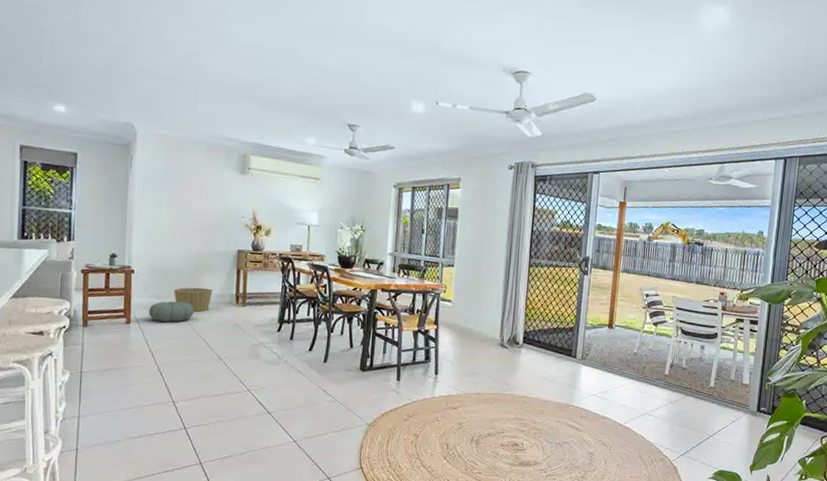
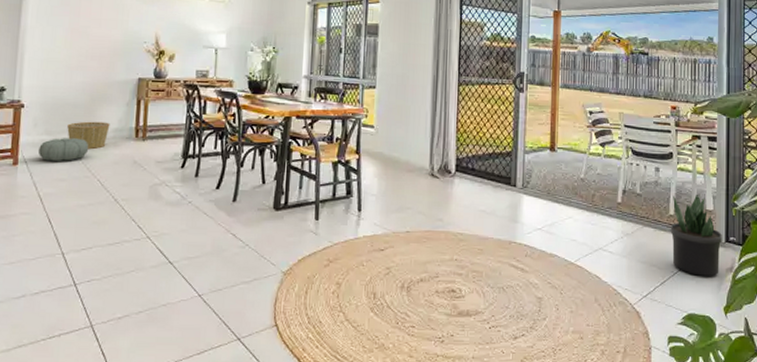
planter: none [709,370,755,440] -> present [670,195,722,276]

